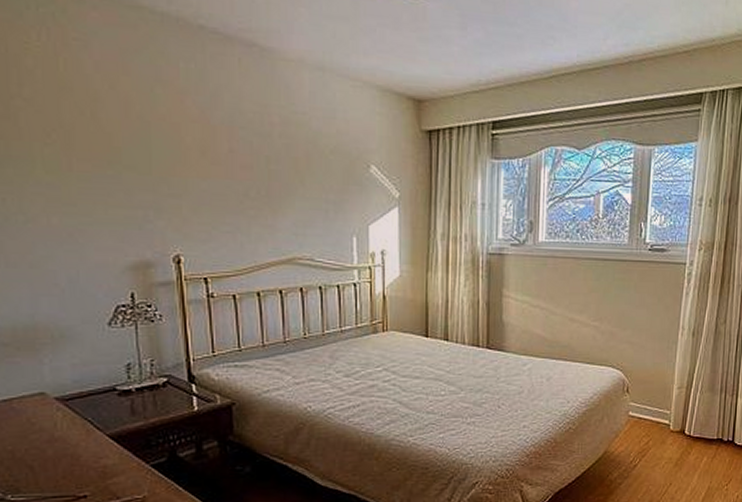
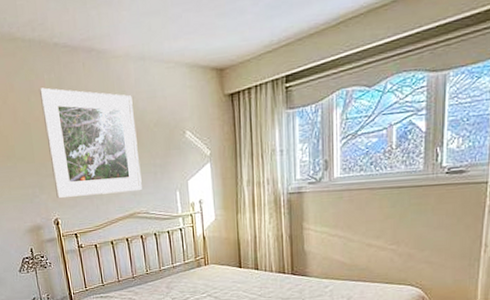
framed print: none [169,78,307,231] -> present [38,87,142,199]

